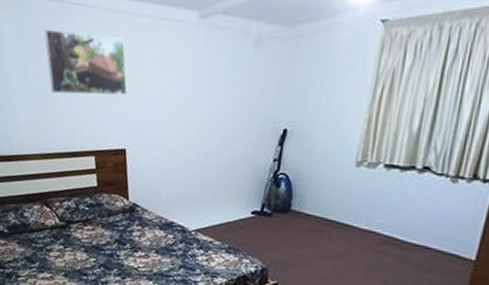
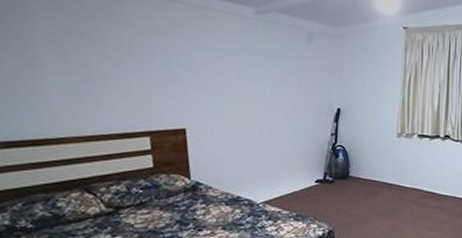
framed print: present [44,29,128,96] -> none [86,10,186,78]

